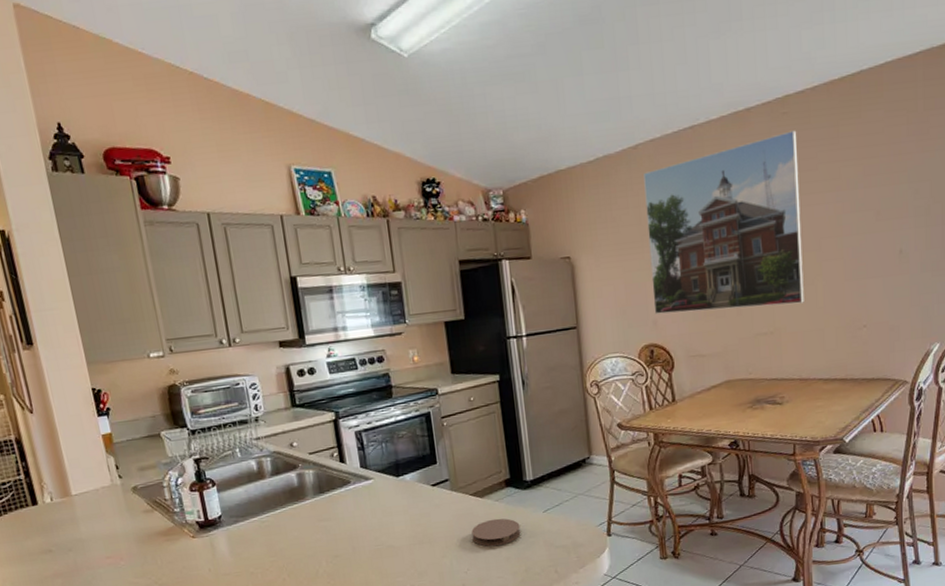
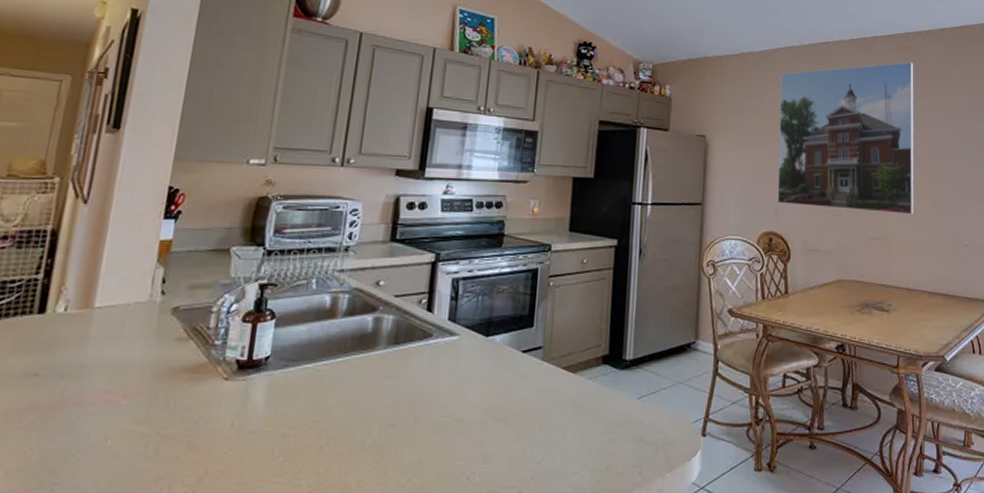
coaster: present [471,518,521,547] -> none [554,400,610,434]

